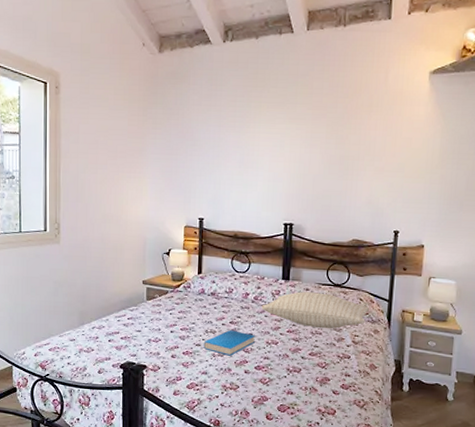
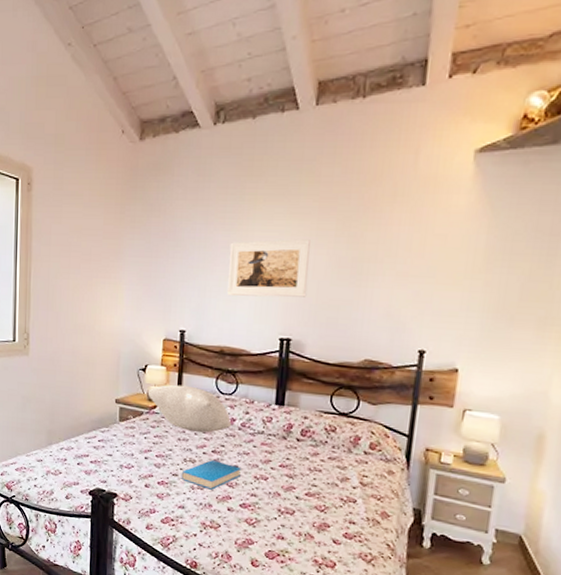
pillow: none [171,266,246,307] -> present [147,385,232,433]
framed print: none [239,140,306,189] -> present [227,239,310,298]
pillow: present [261,291,370,329] -> none [249,420,384,467]

